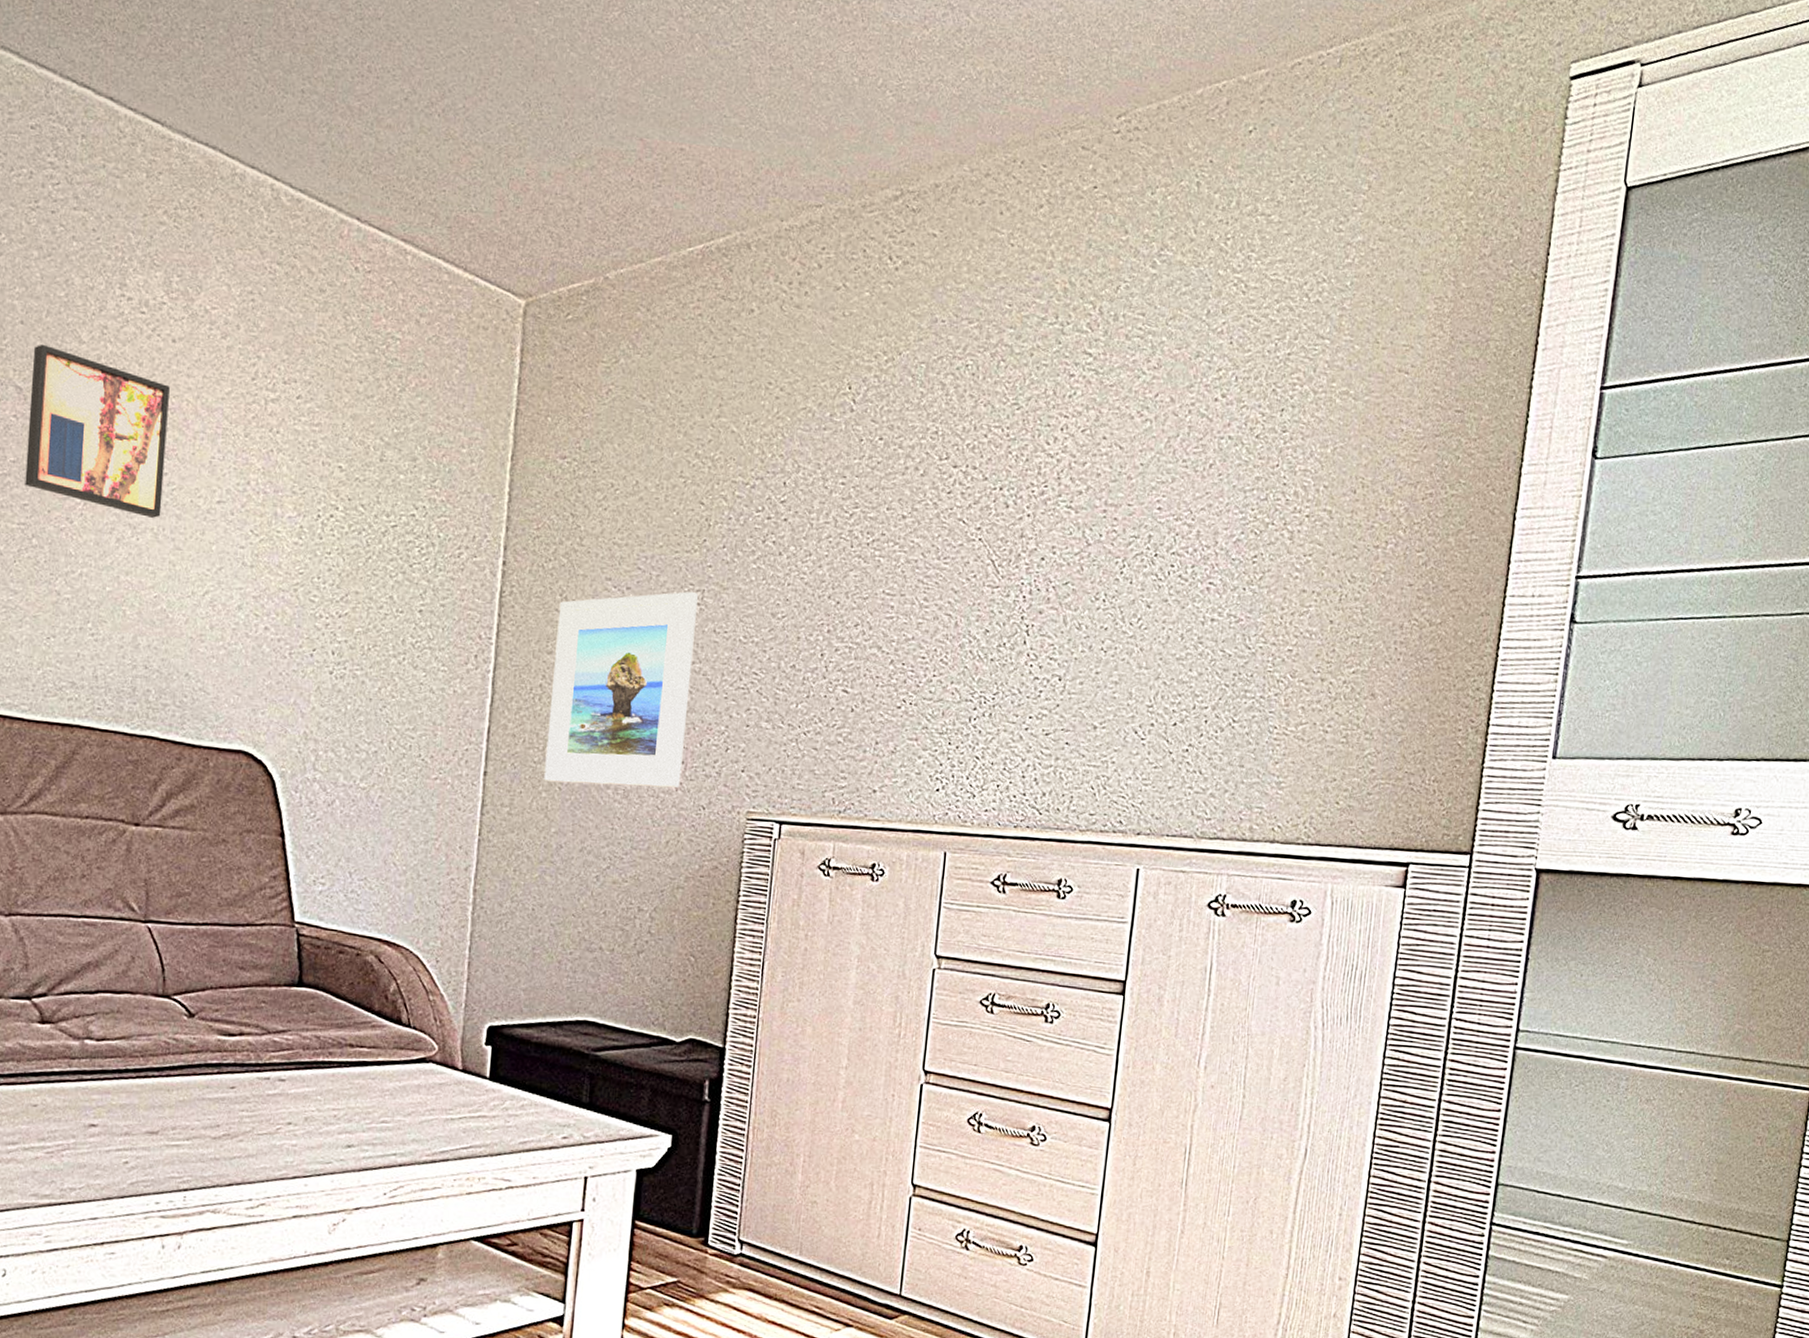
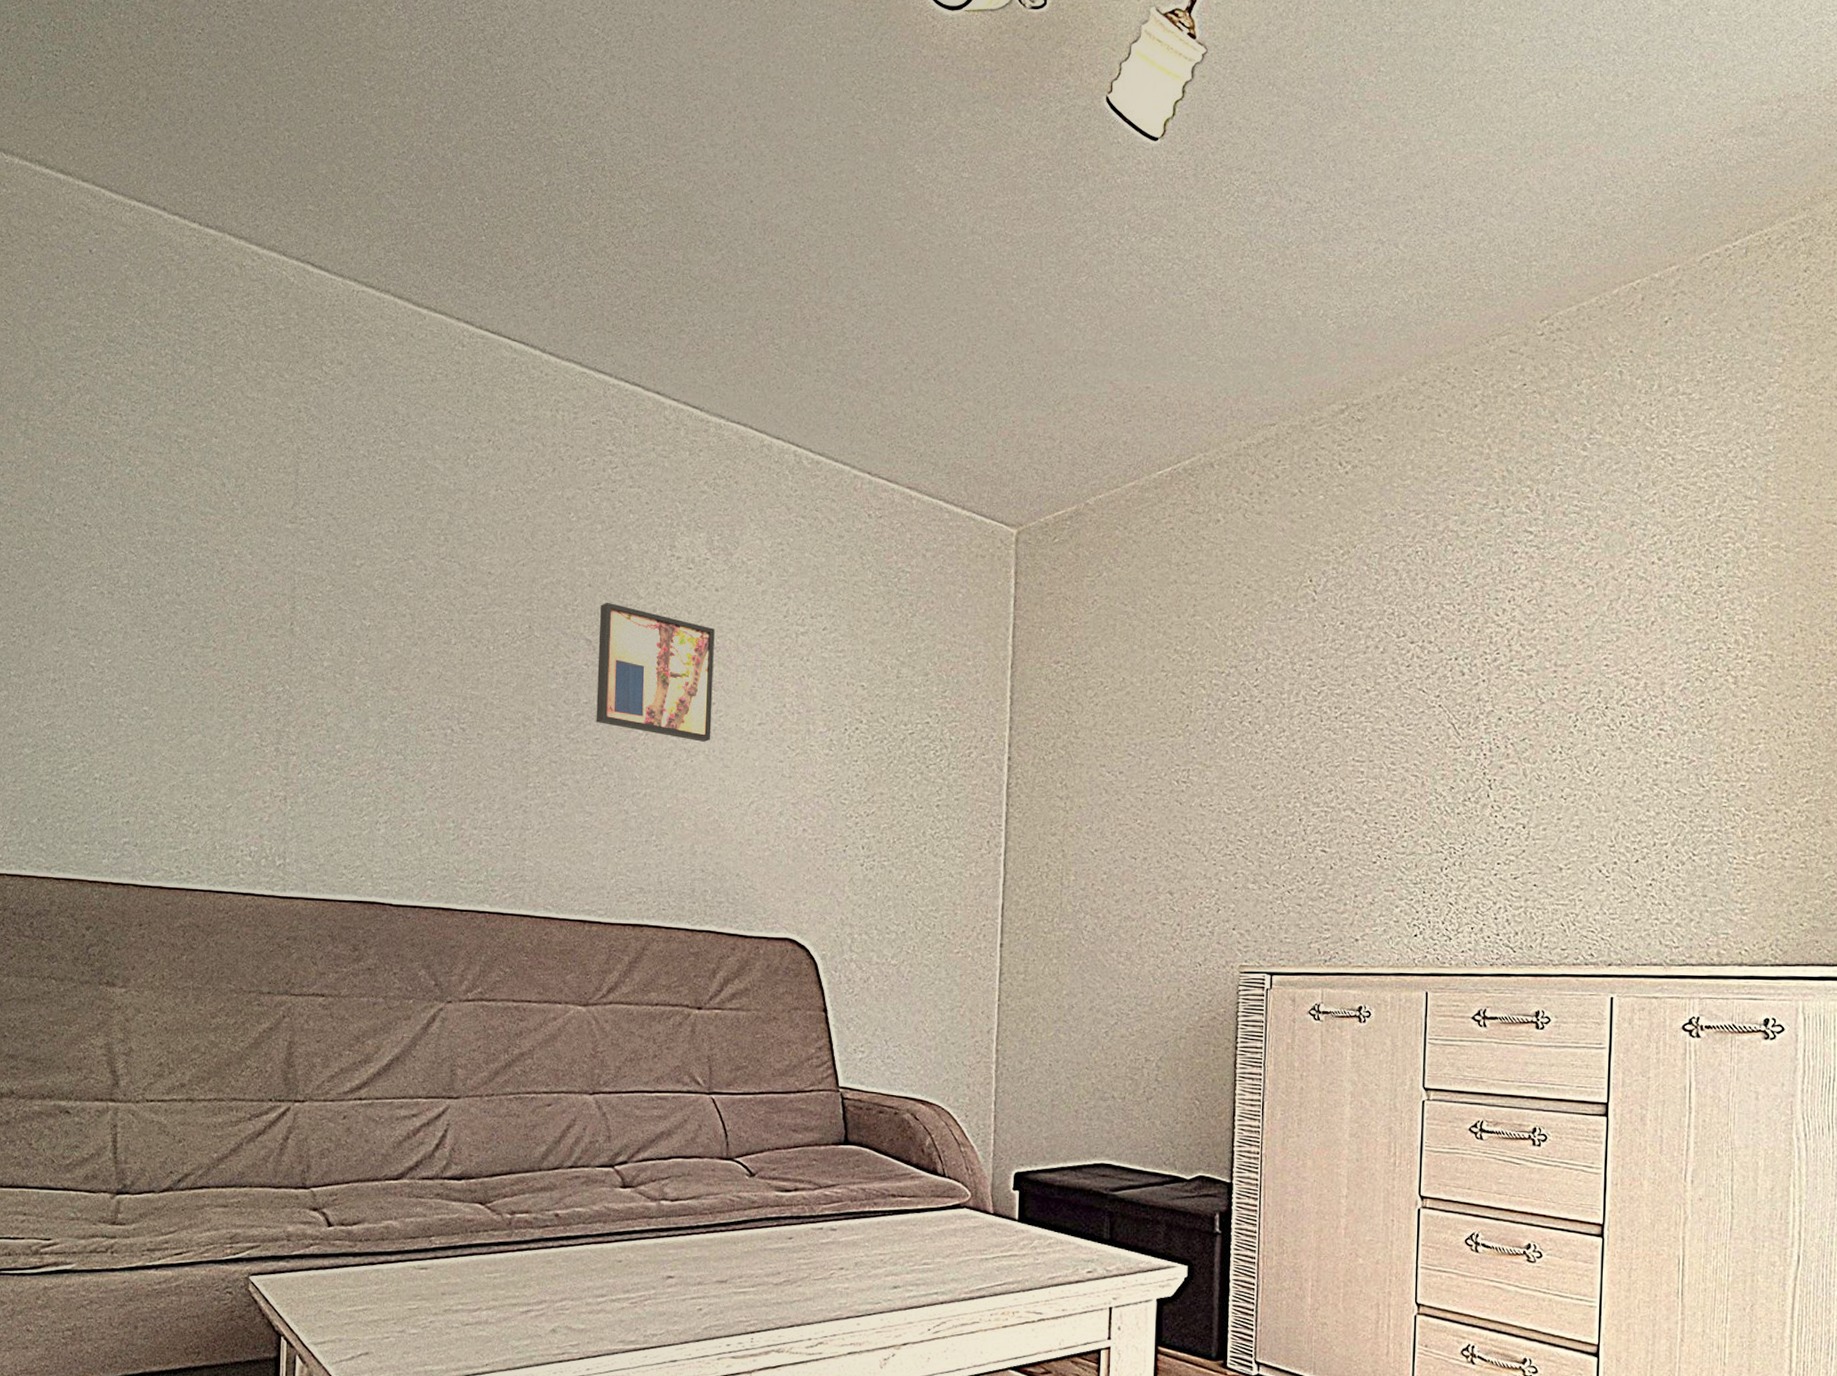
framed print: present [544,591,698,788] -> none [1054,771,1184,950]

